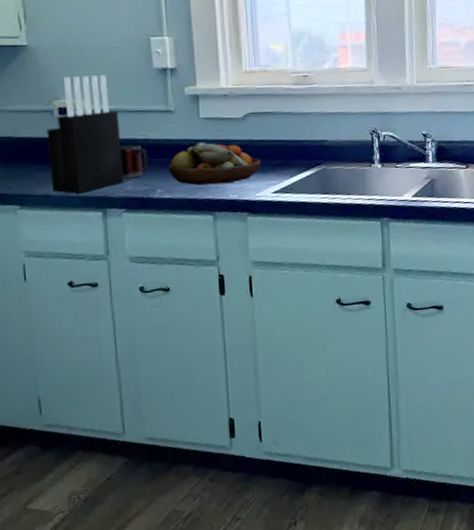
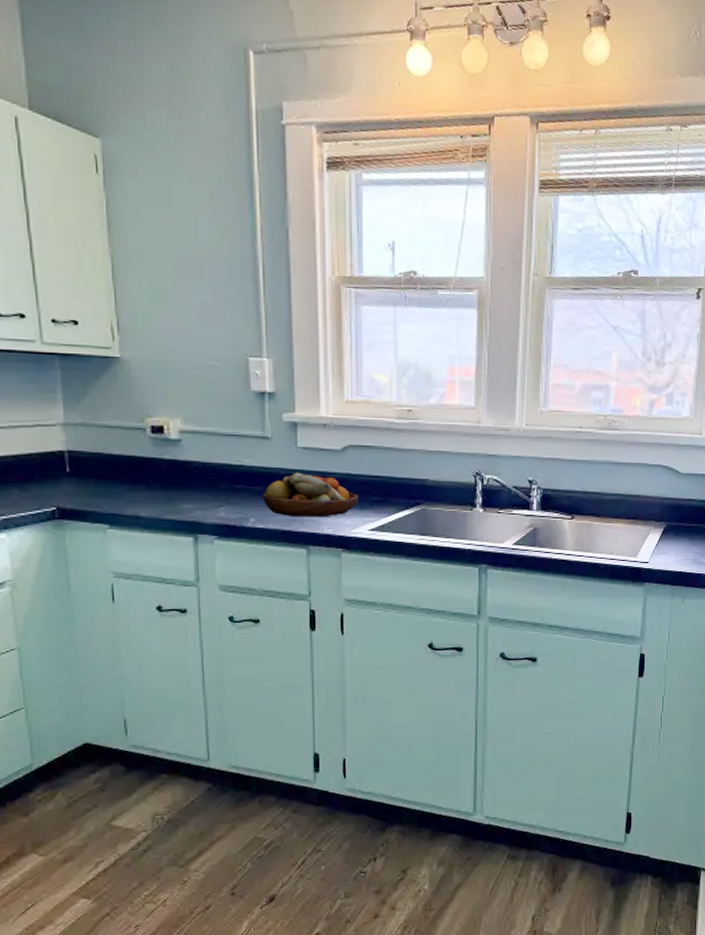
knife block: present [46,75,124,194] -> none [138,394,217,516]
mug: present [119,144,148,179] -> none [212,470,242,505]

